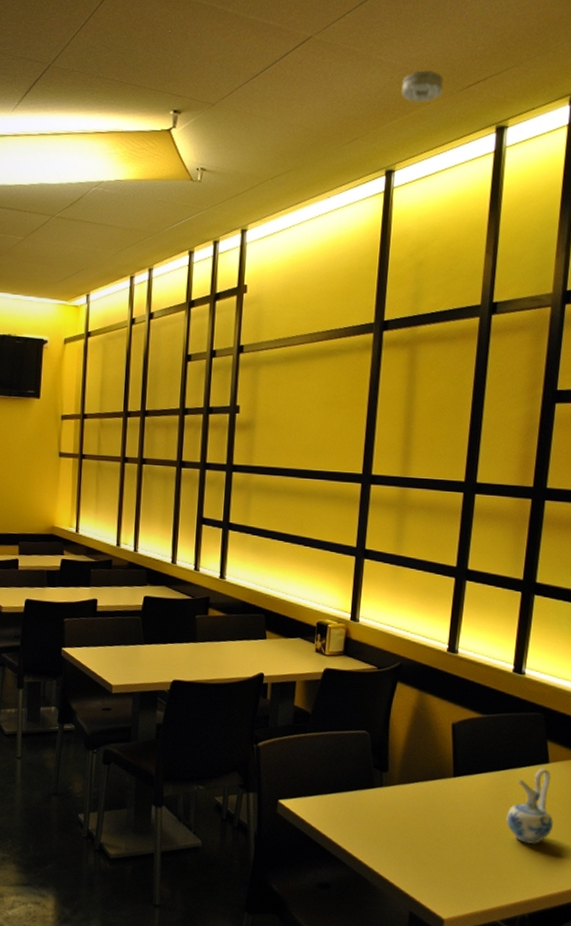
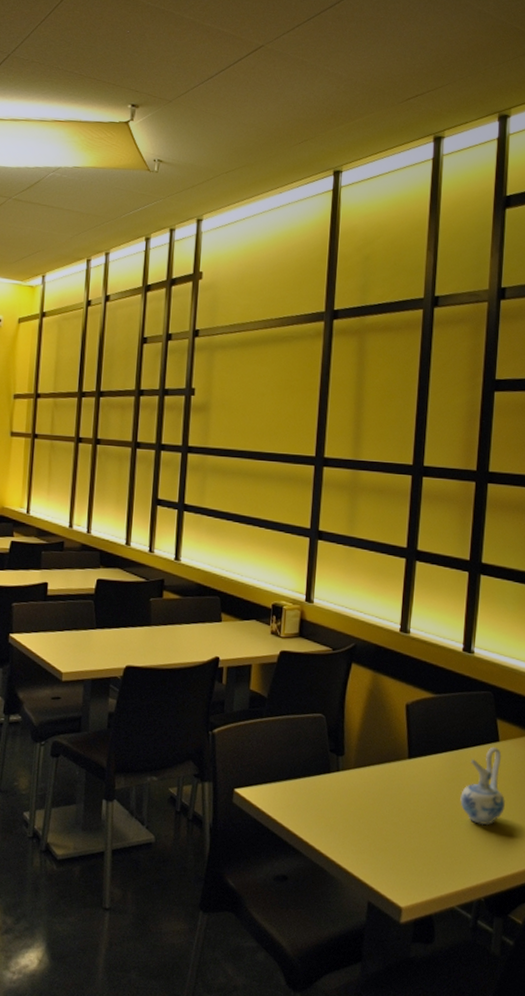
smoke detector: present [401,70,444,103] -> none [347,82,386,111]

